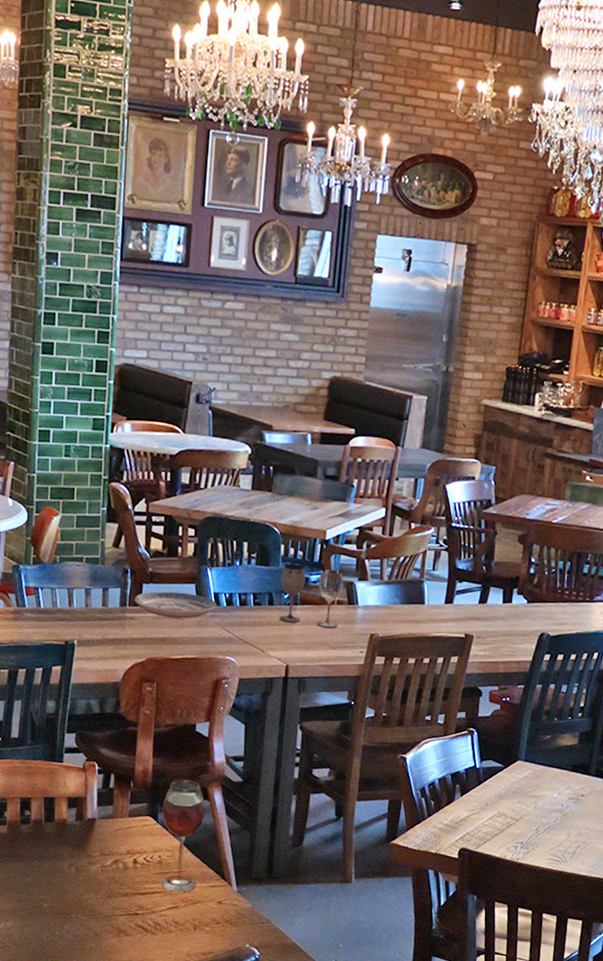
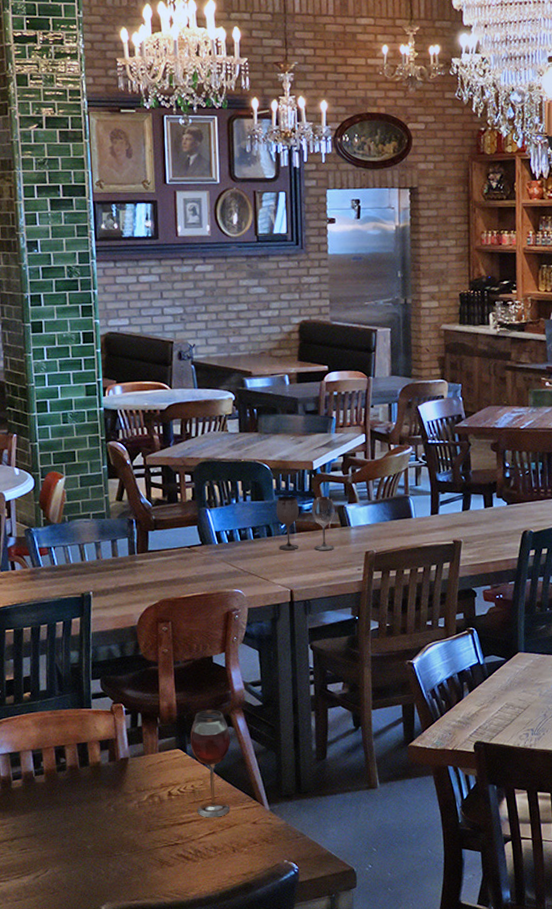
plate: present [134,591,217,619] -> none [141,534,219,560]

